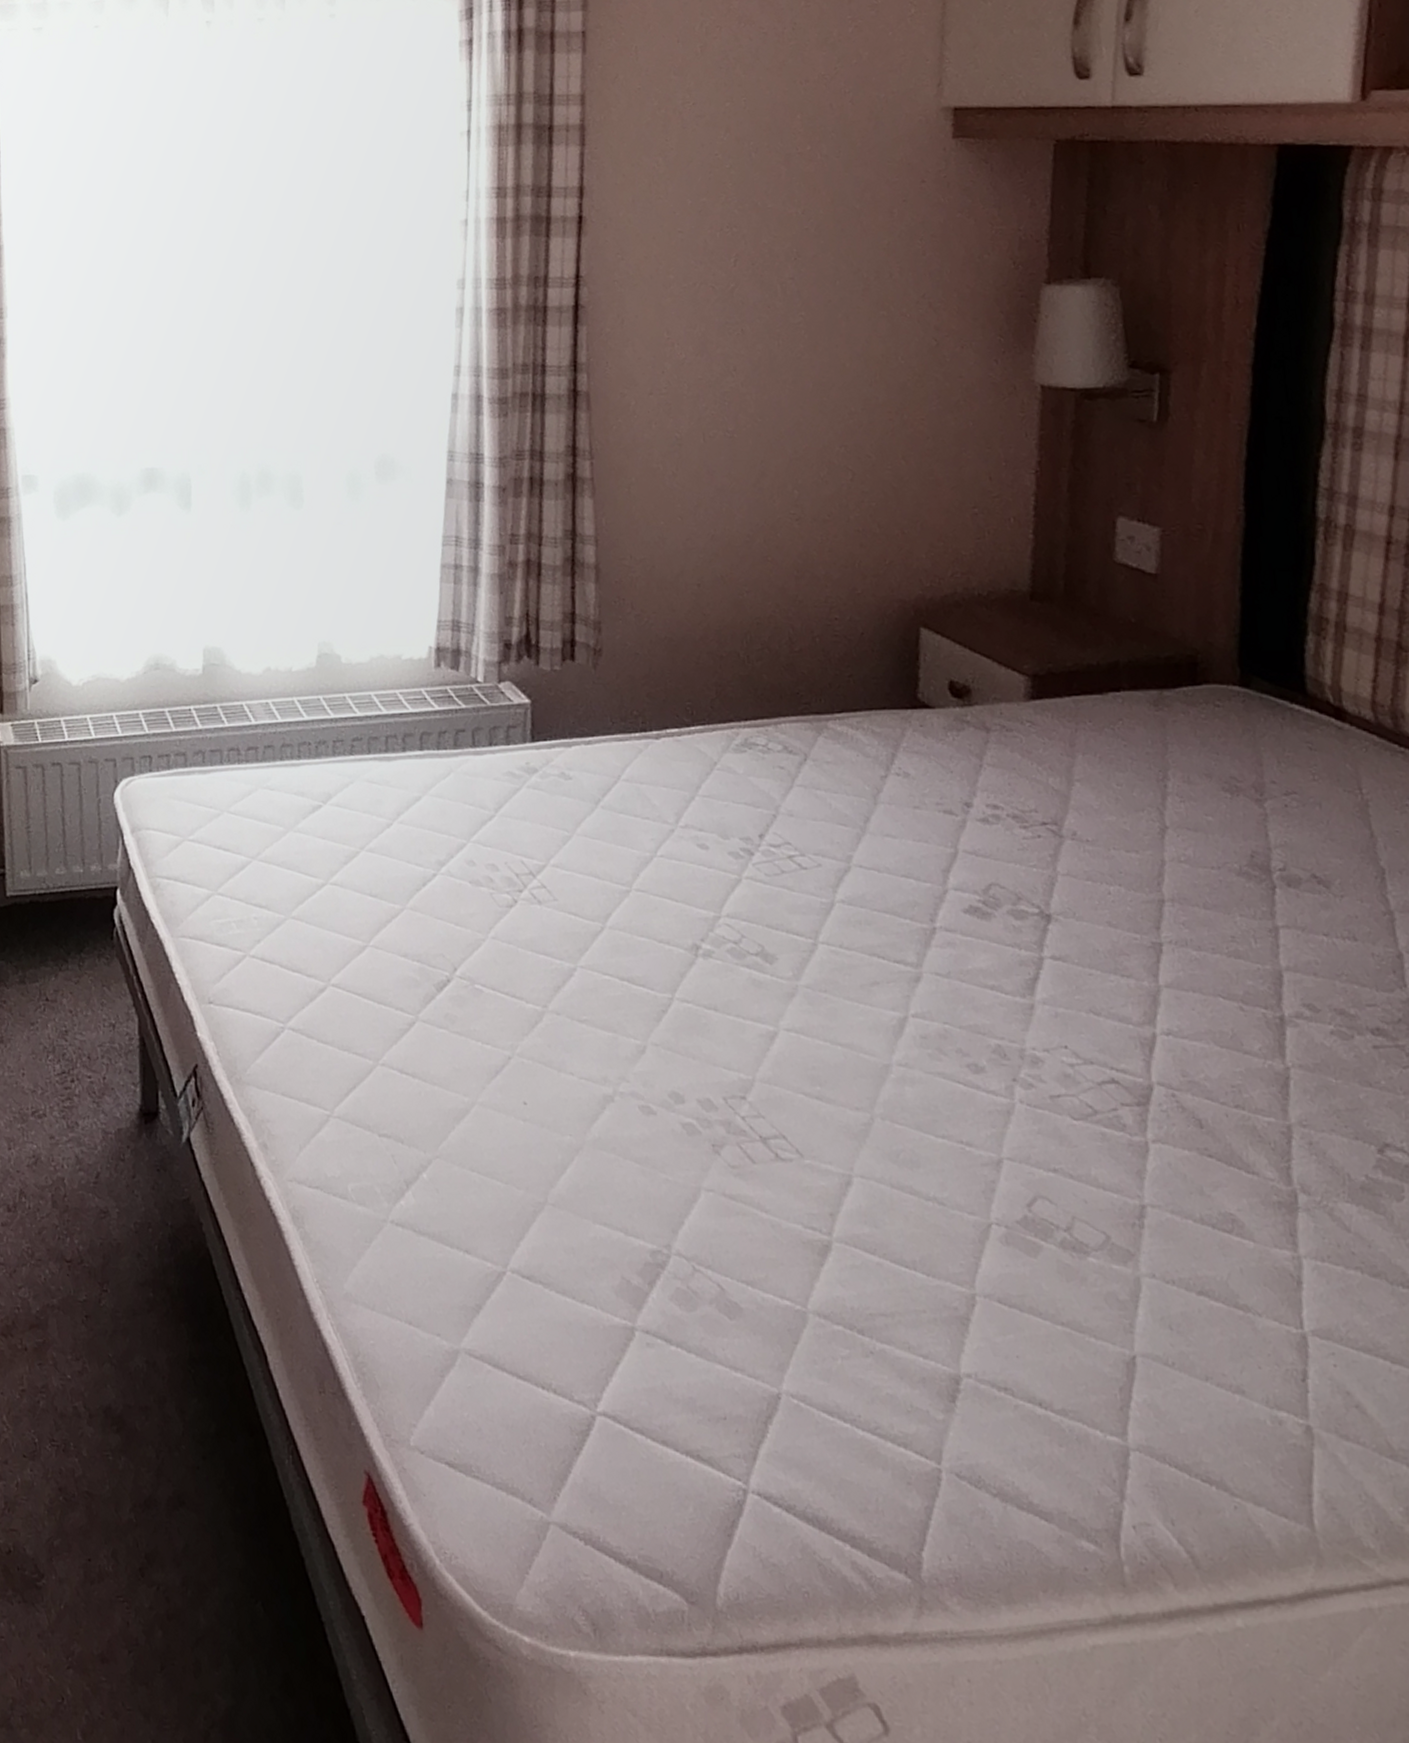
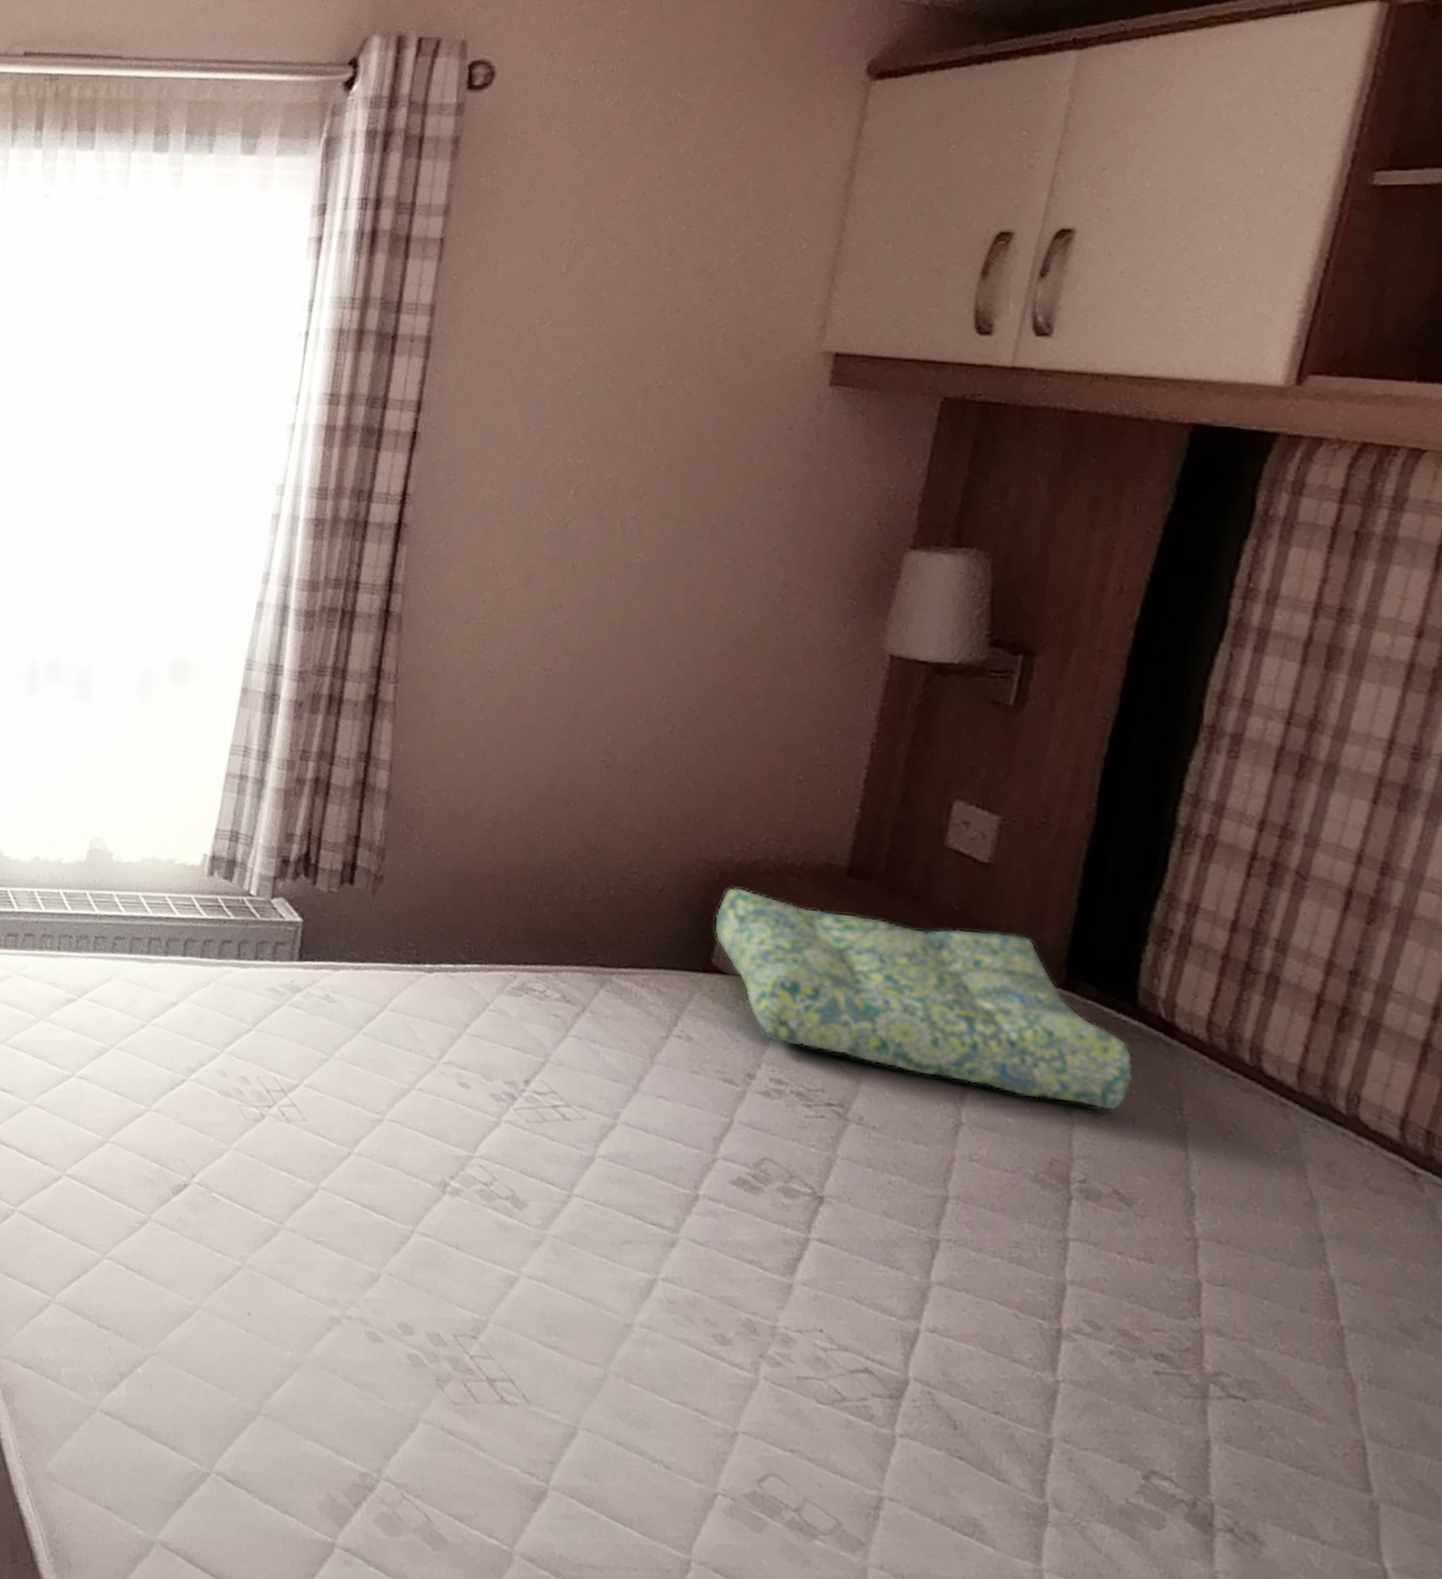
seat cushion: none [915,622,1313,797] -> present [714,886,1132,1110]

